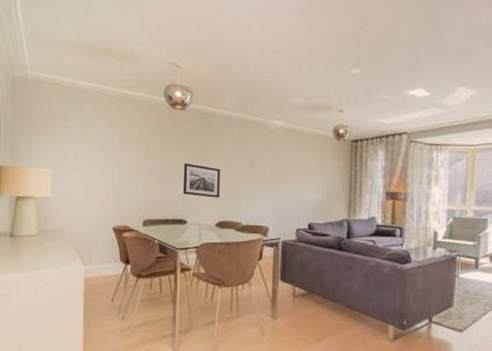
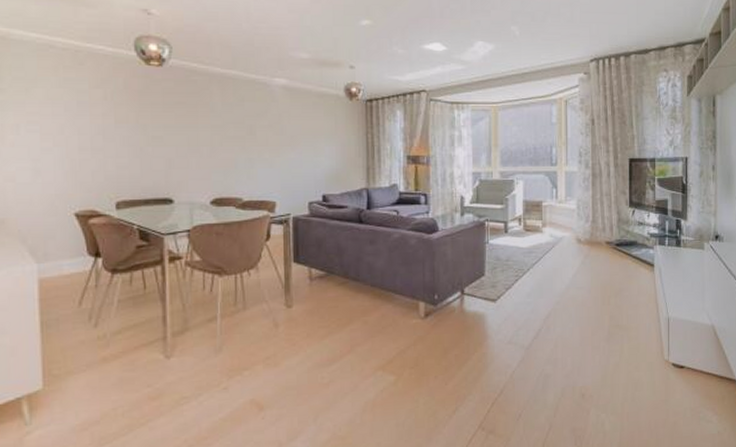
wall art: present [182,163,221,198] -> none [165,130,214,171]

